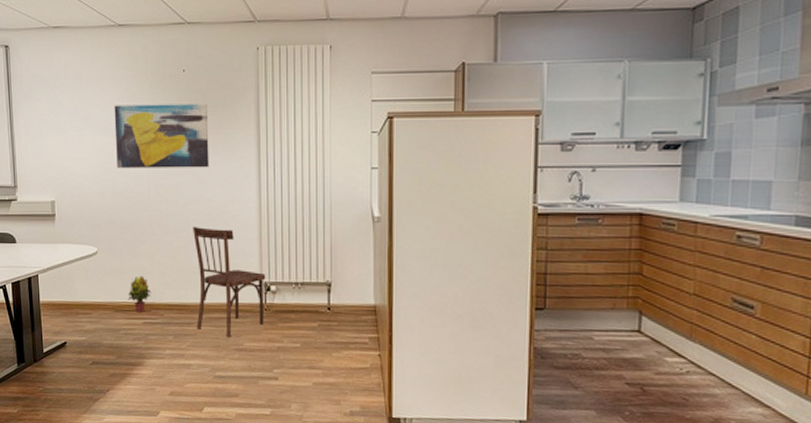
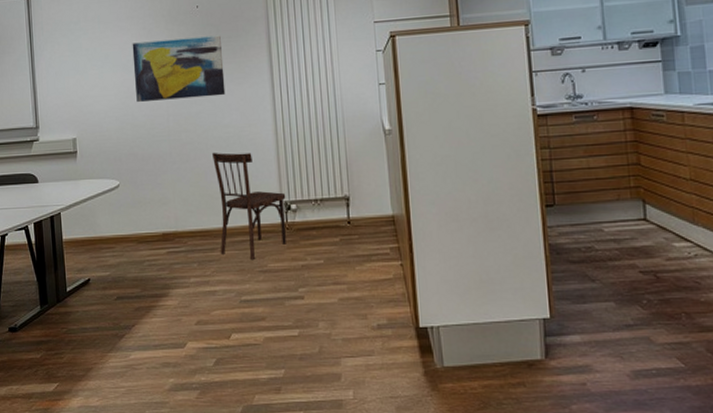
potted plant: present [128,275,152,312] -> none [151,205,174,242]

